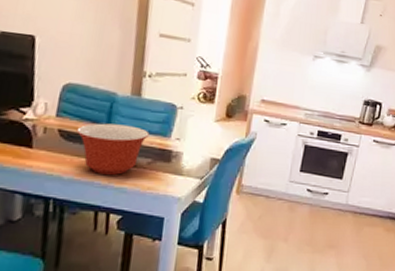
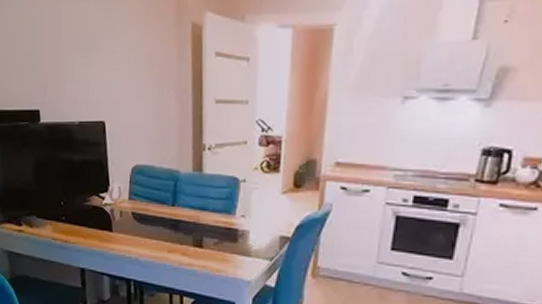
mixing bowl: present [76,123,150,175] -> none [147,203,214,257]

